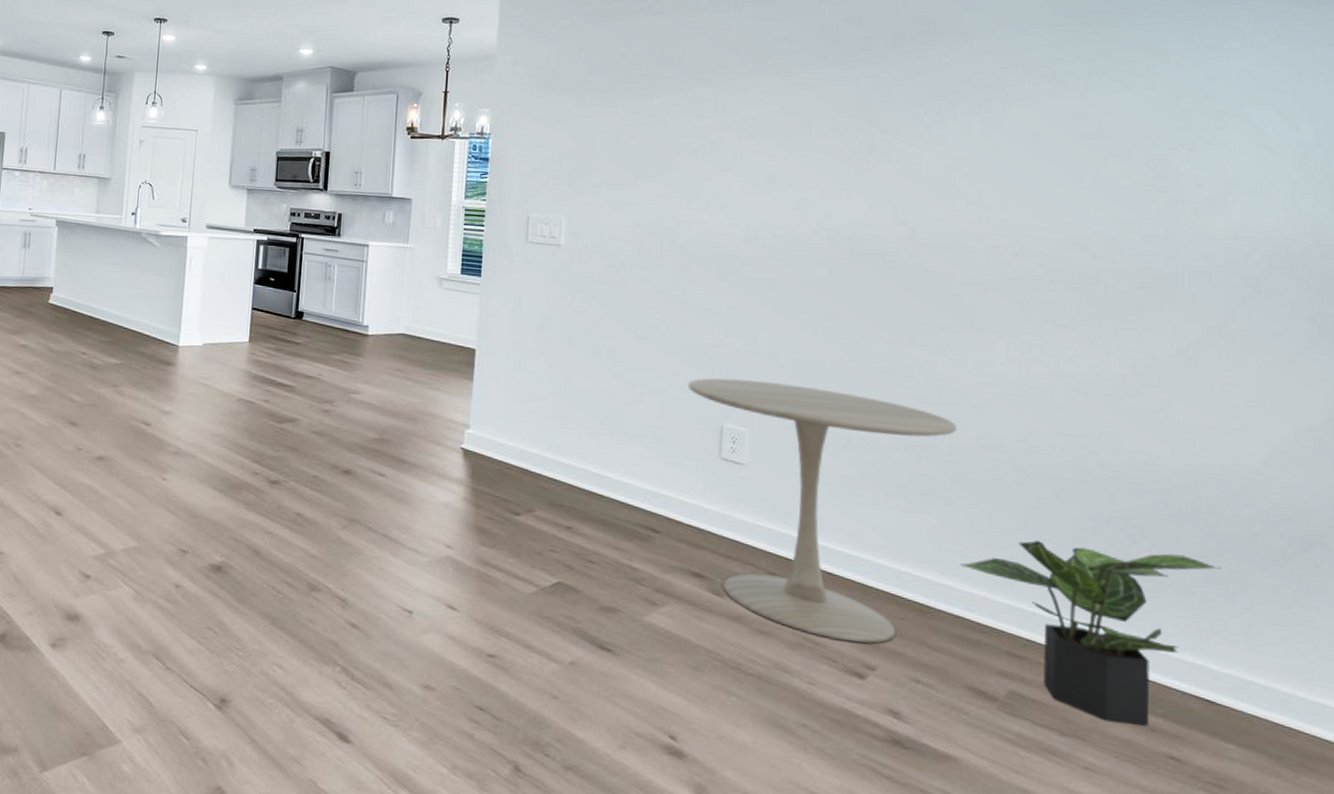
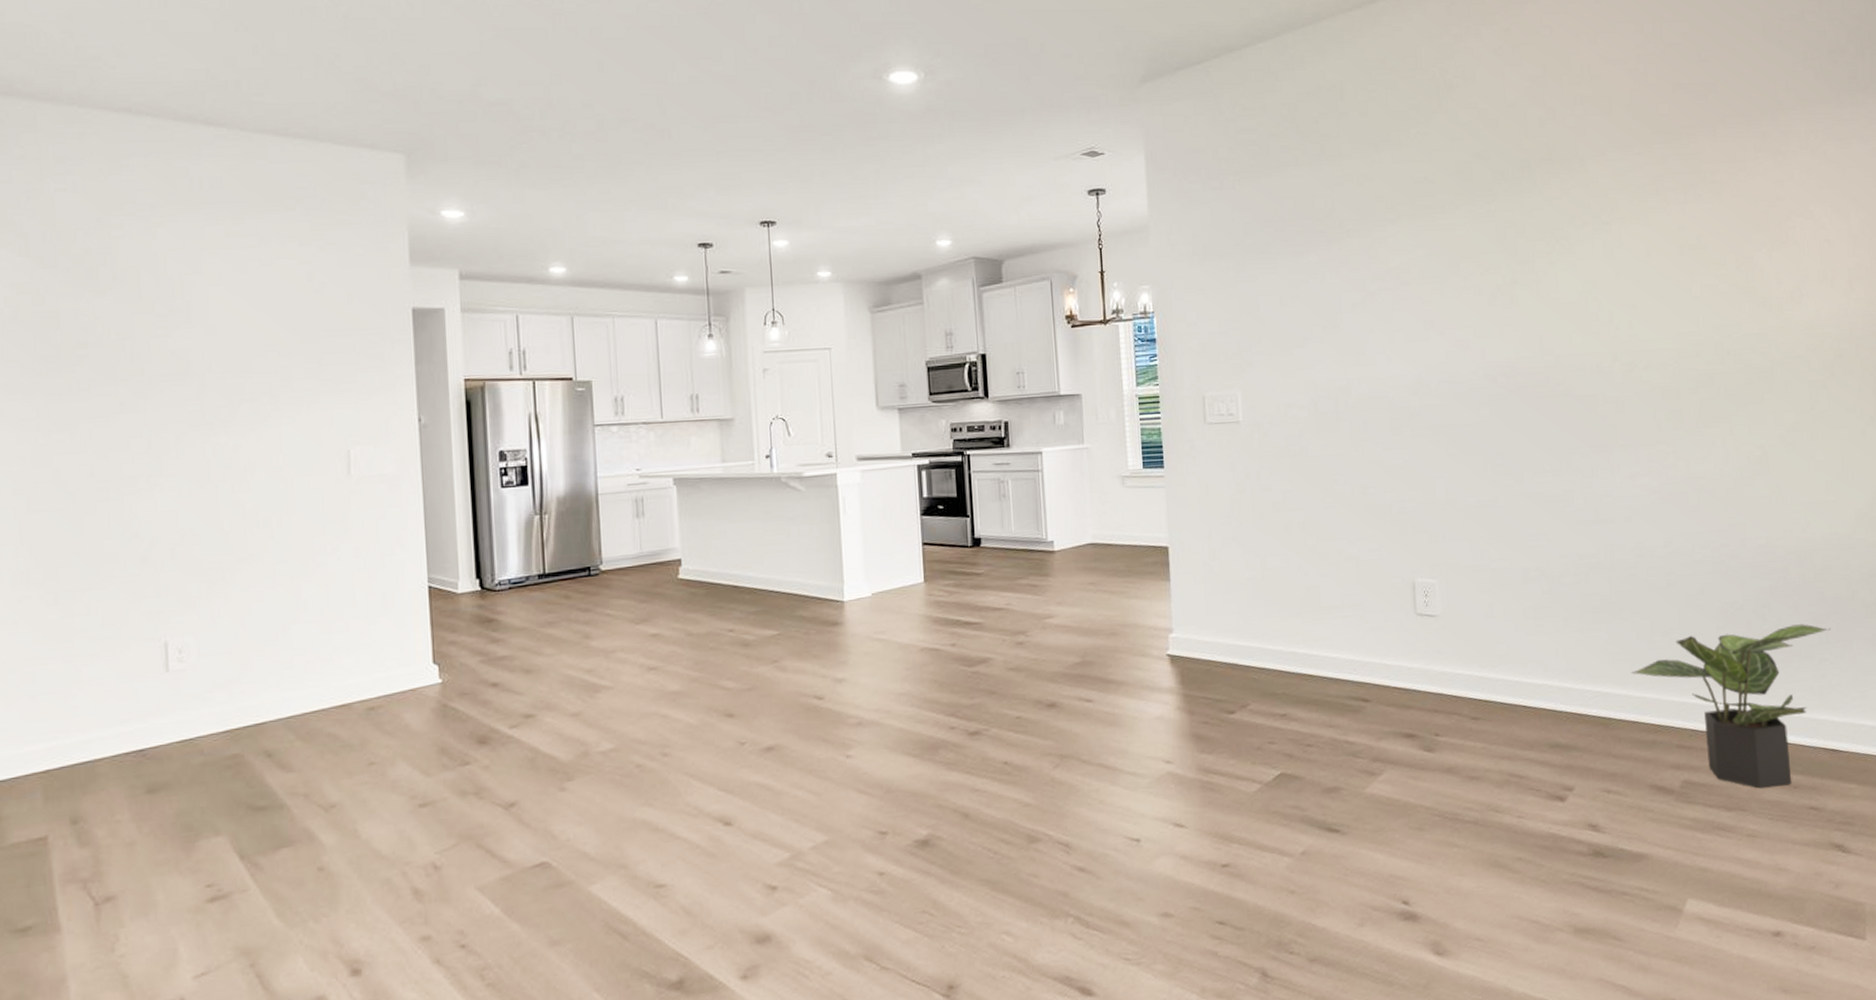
side table: present [687,378,957,643] -> none [1377,527,1615,770]

